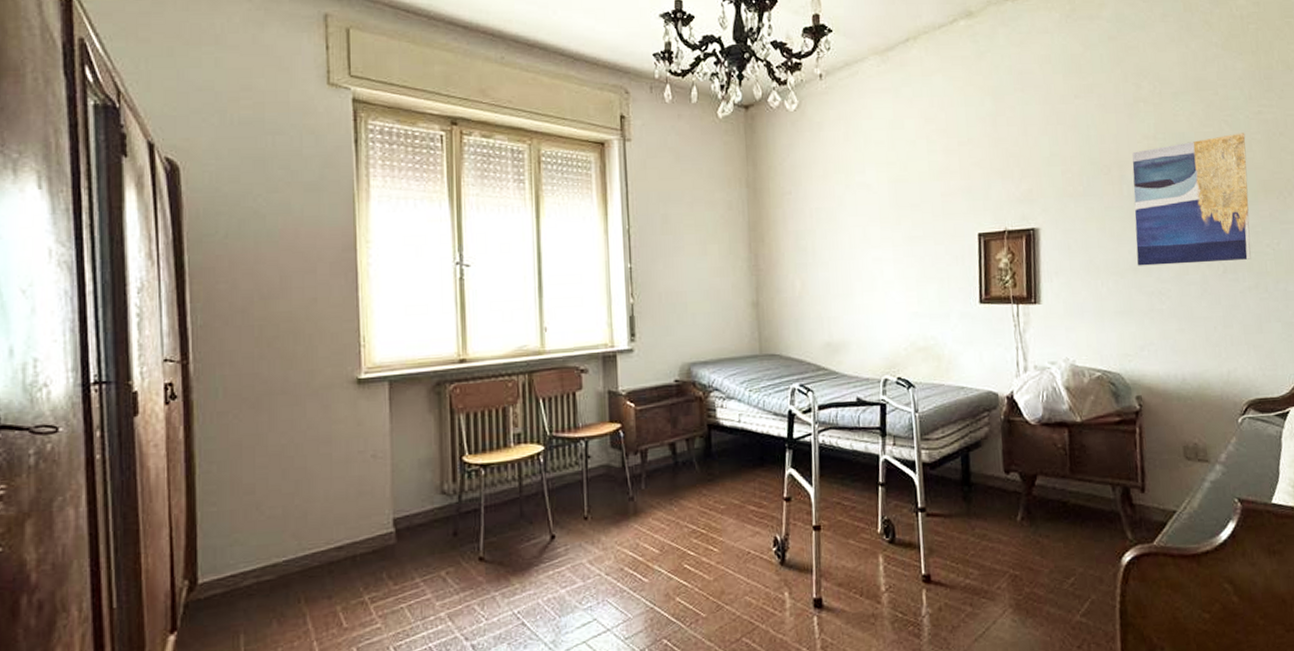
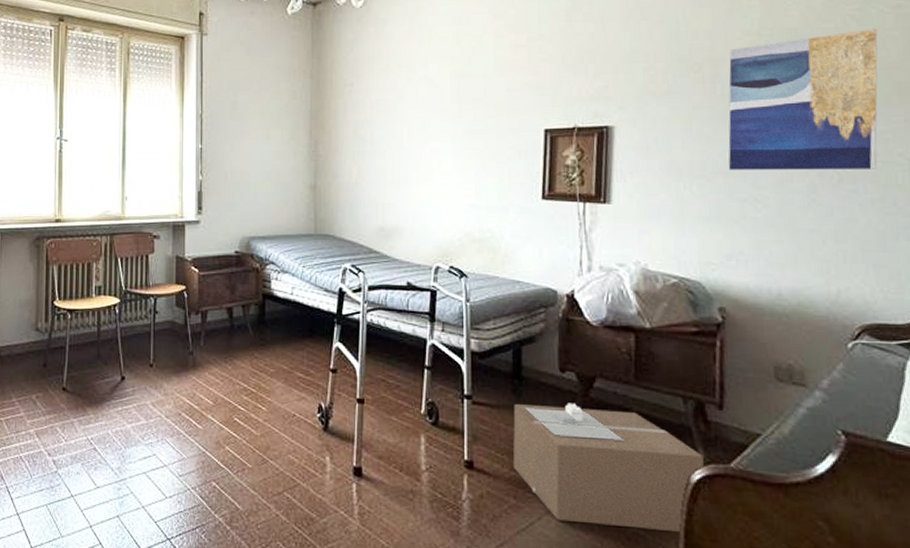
cardboard box: none [965,505,1132,622] -> present [512,404,704,533]
tissue box: none [976,502,1065,538] -> present [526,402,624,441]

